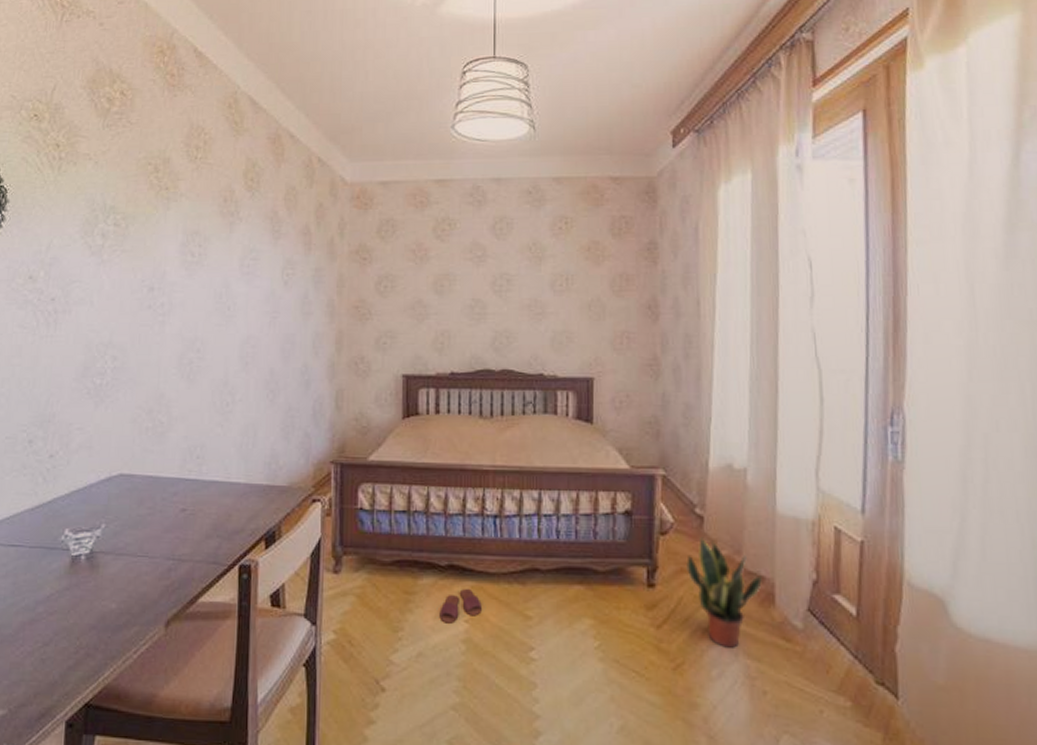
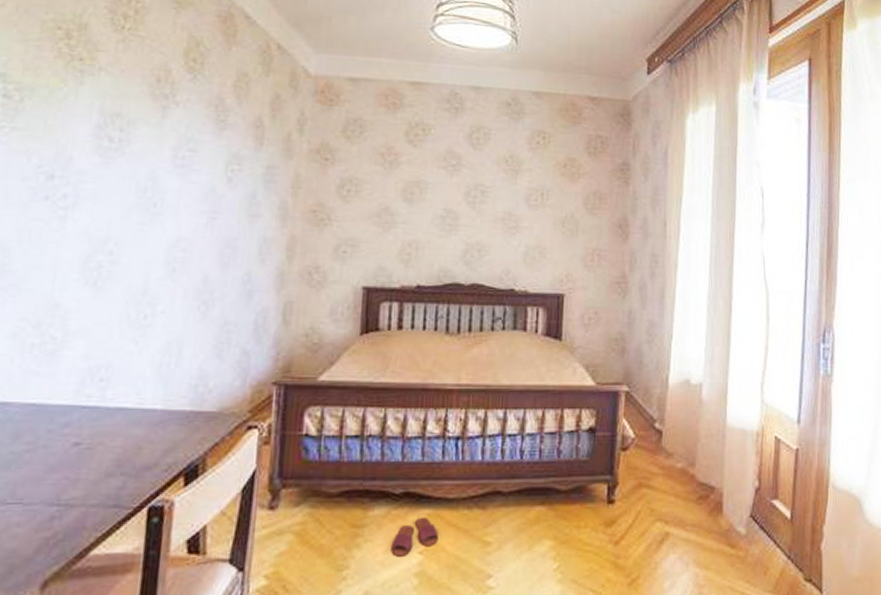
potted plant: present [686,537,762,648] -> none [645,451,712,559]

